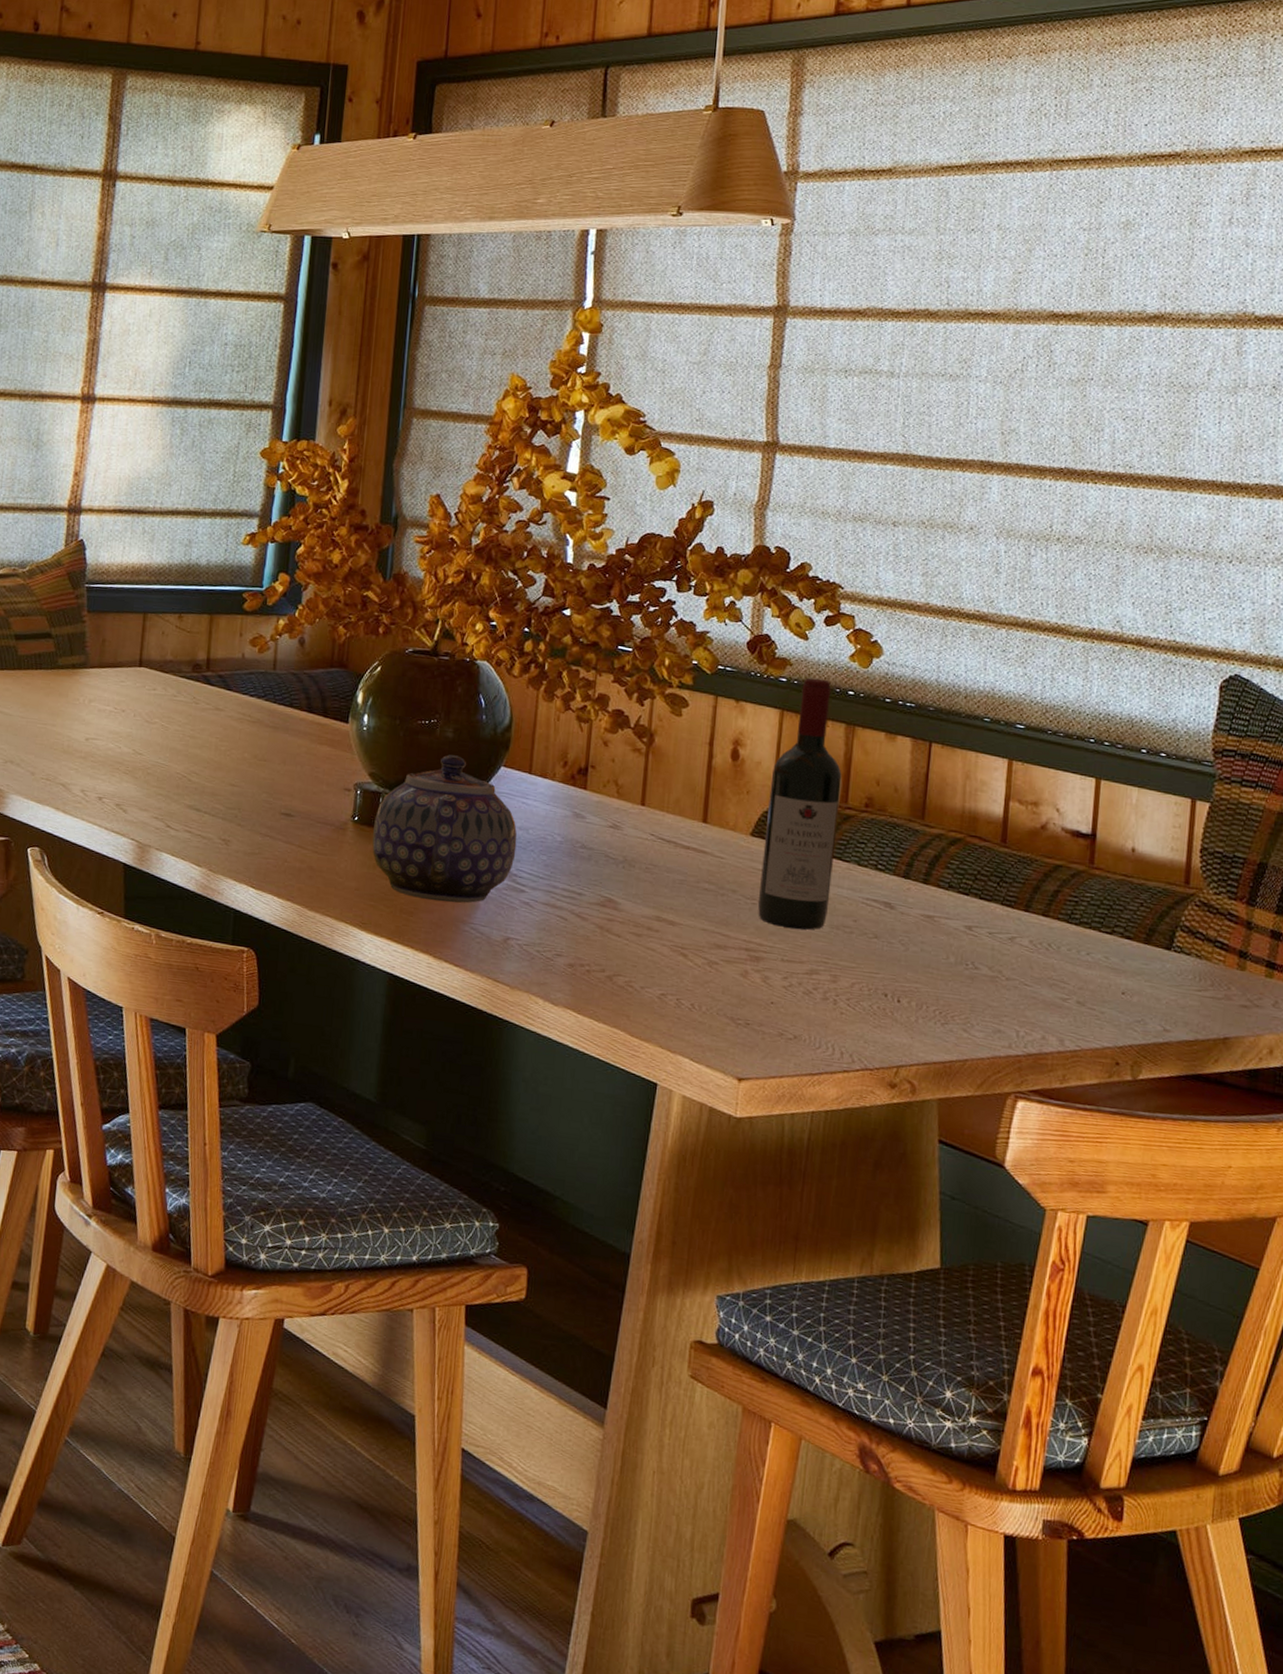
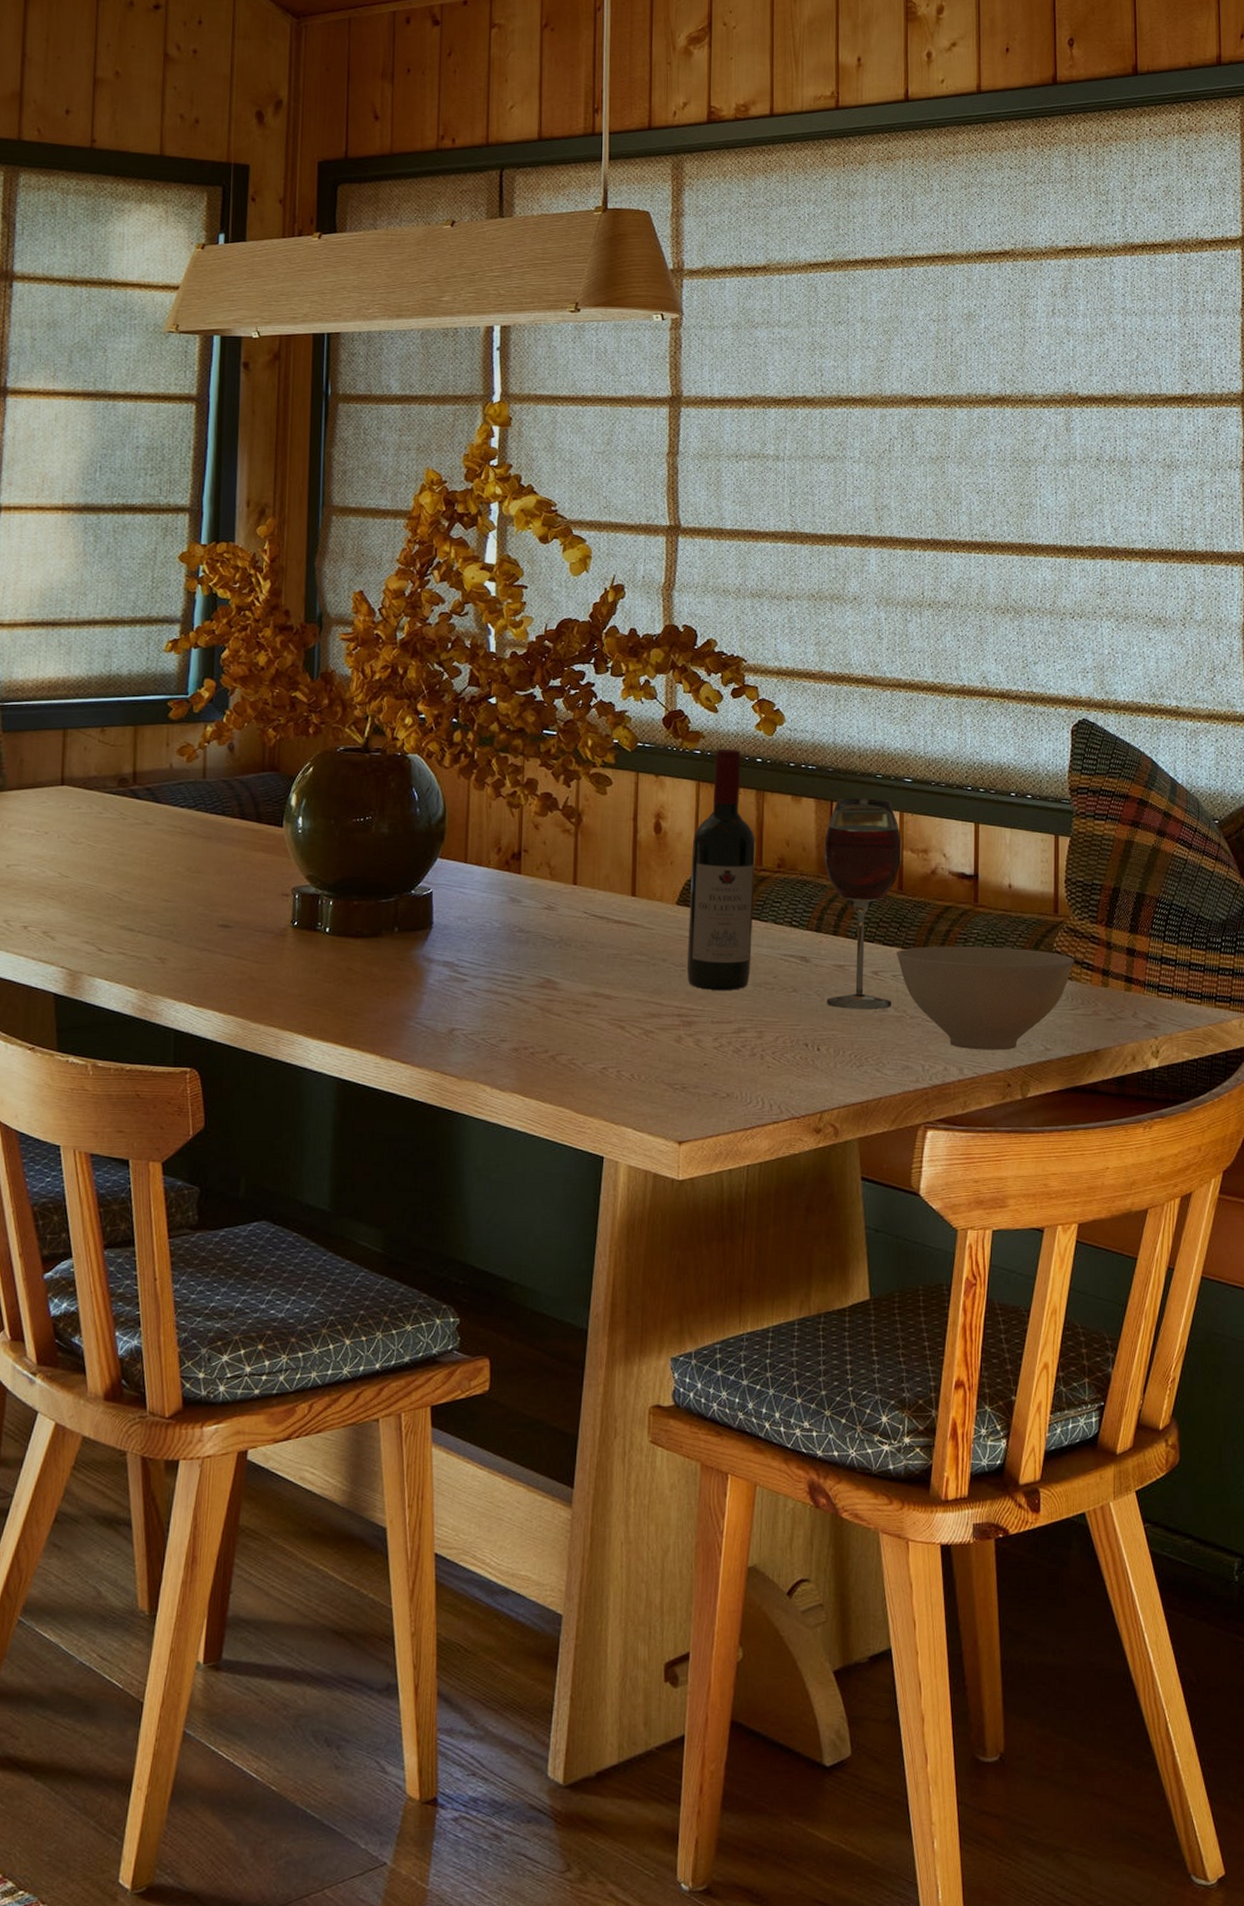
teapot: present [372,754,518,903] -> none [313,851,457,1000]
wineglass: none [910,739,1009,967] -> present [824,798,901,1009]
bowl: none [994,905,1206,1026] -> present [896,946,1075,1050]

